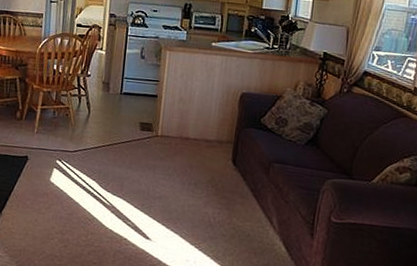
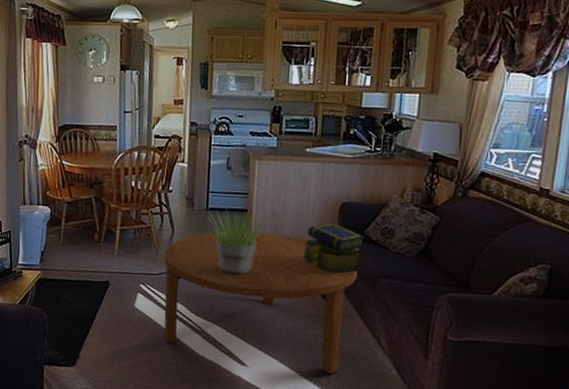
coffee table: none [76,115,254,249] -> present [164,231,358,373]
potted plant: none [121,94,174,155] -> present [207,209,266,274]
stack of books: none [204,110,262,158] -> present [302,222,366,275]

